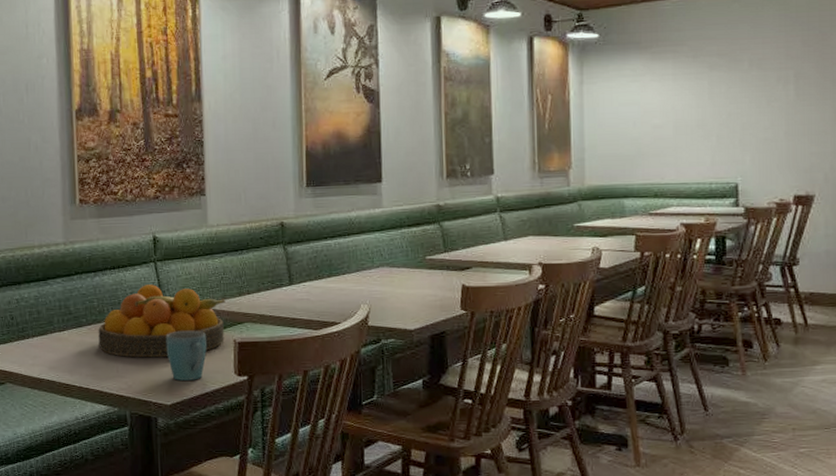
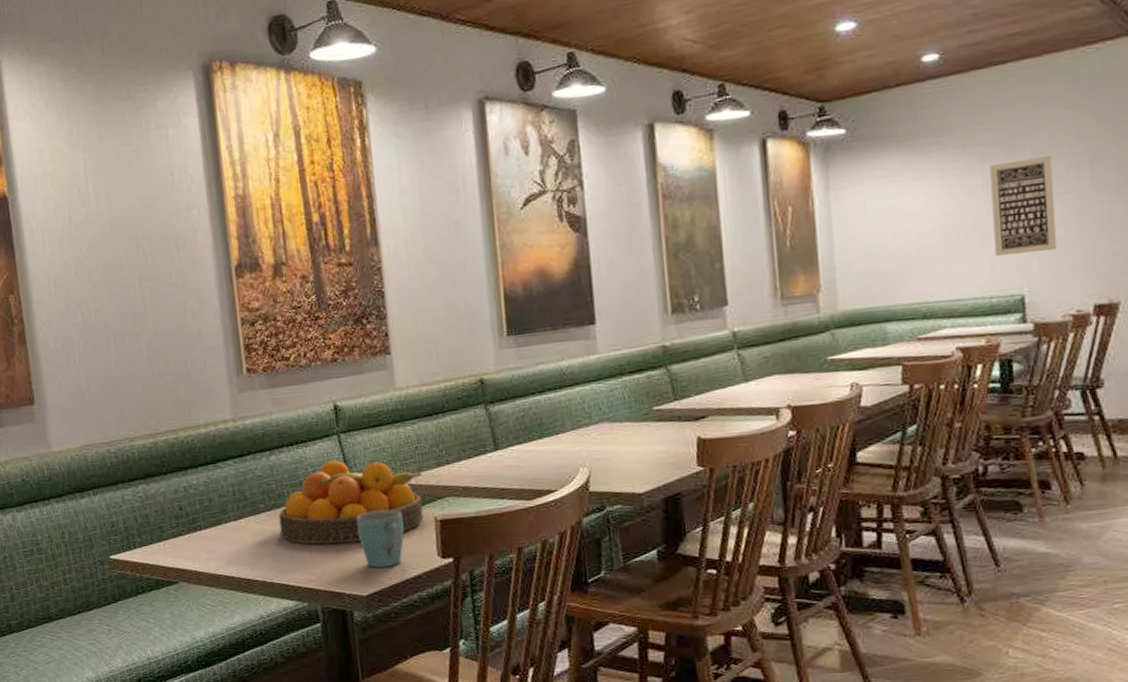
wall art: none [715,68,766,150] -> present [990,155,1058,257]

